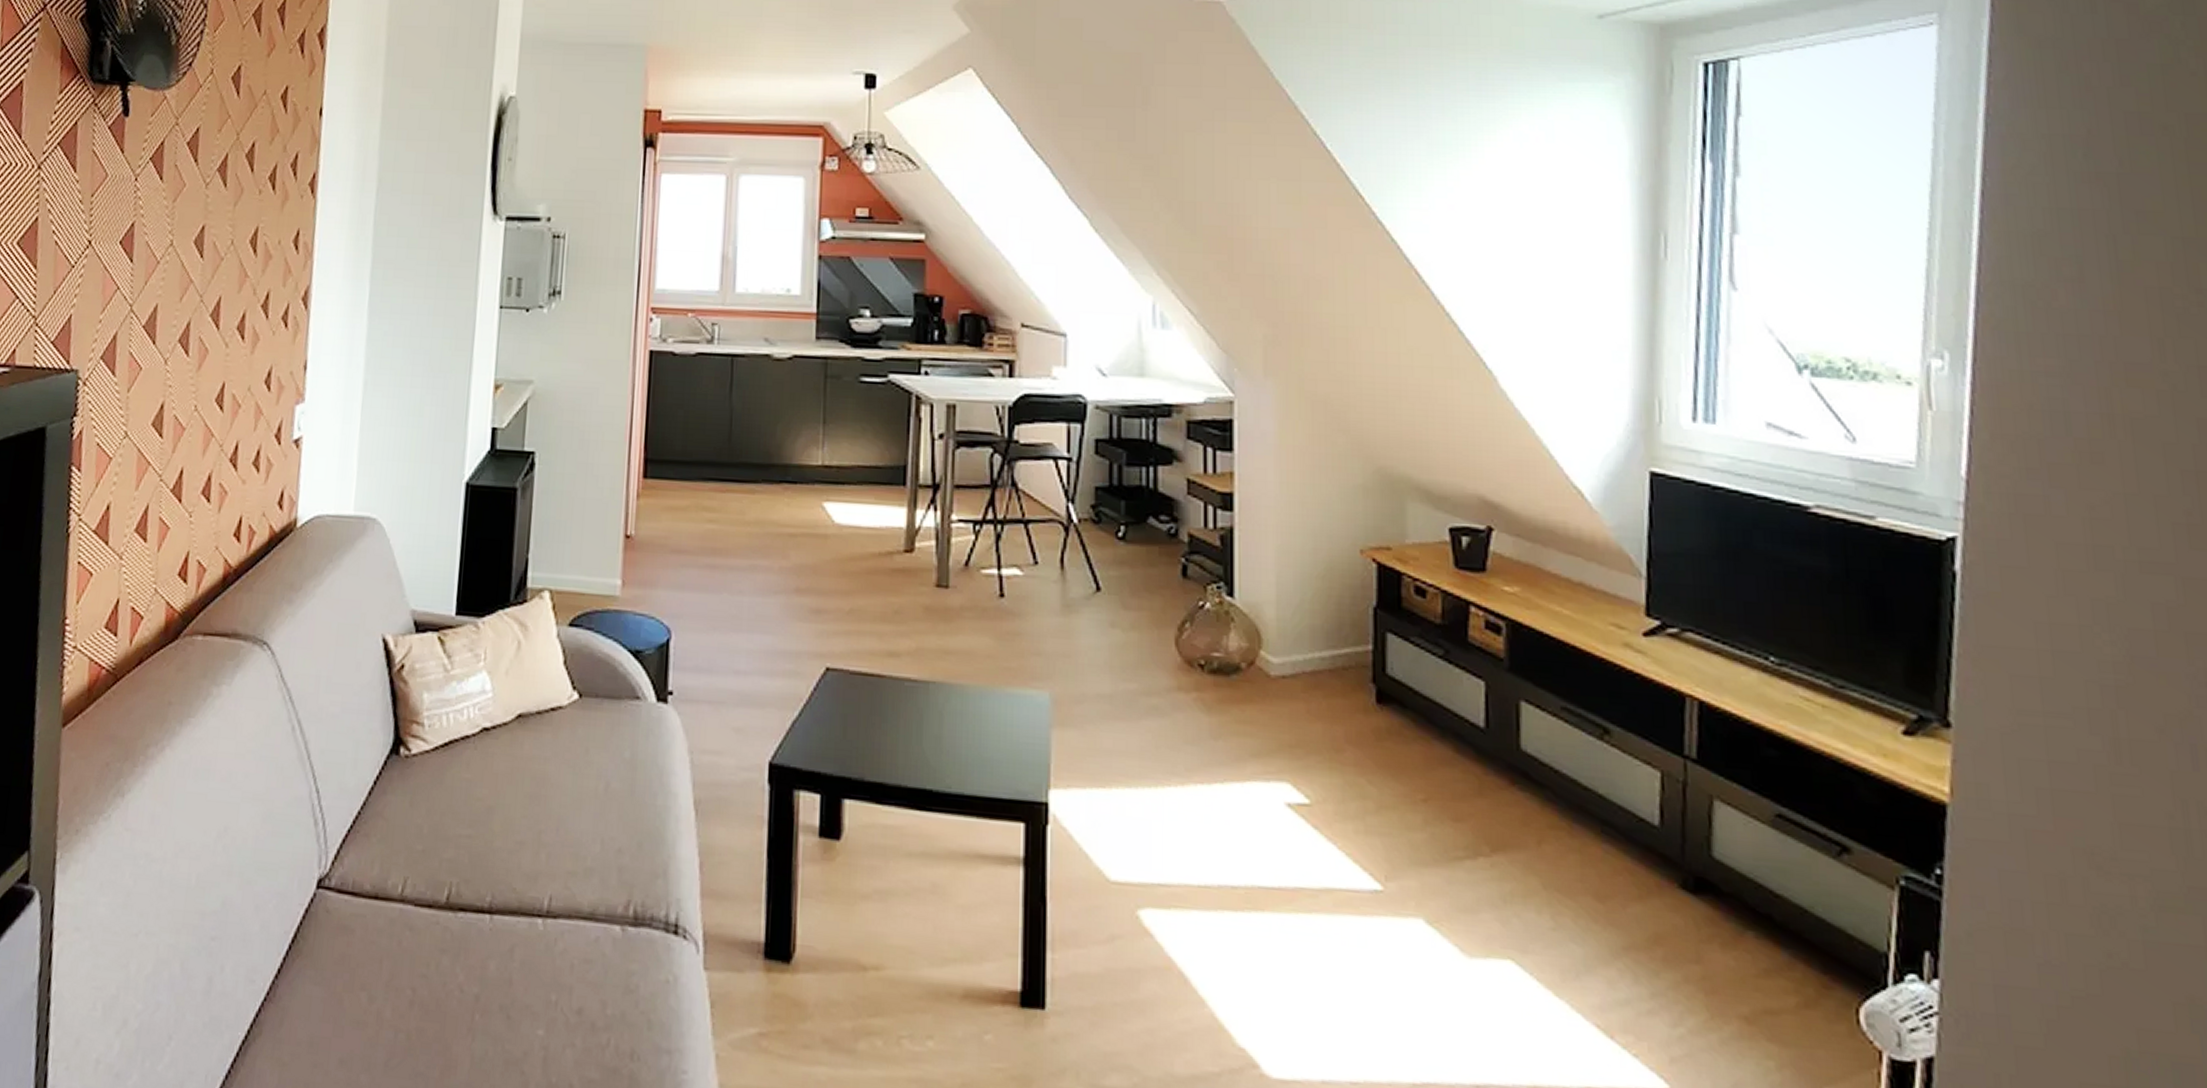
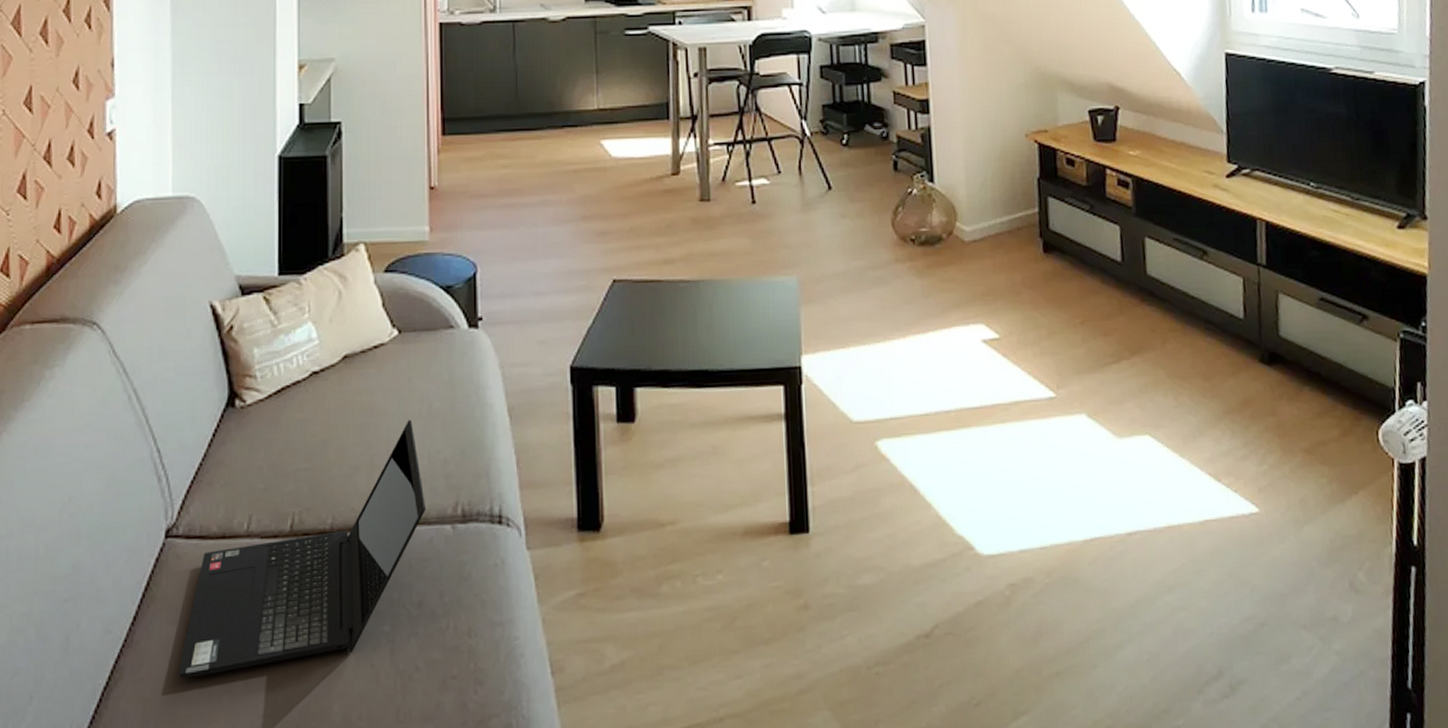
laptop computer: none [317,797,594,1054] -> present [177,419,425,678]

